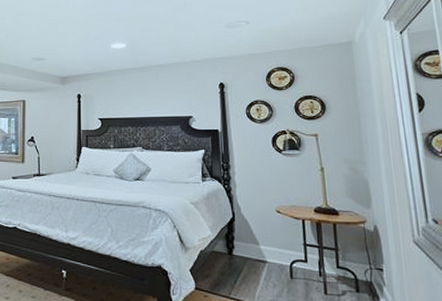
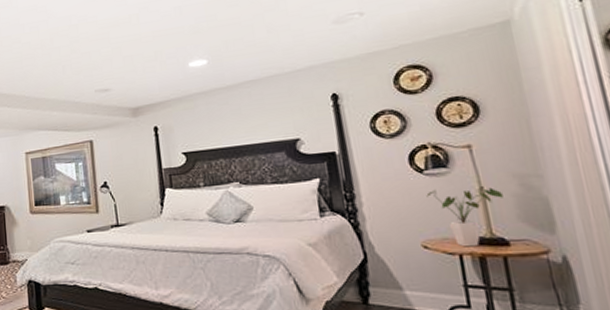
house plant: none [282,167,337,214] -> present [426,187,503,247]

